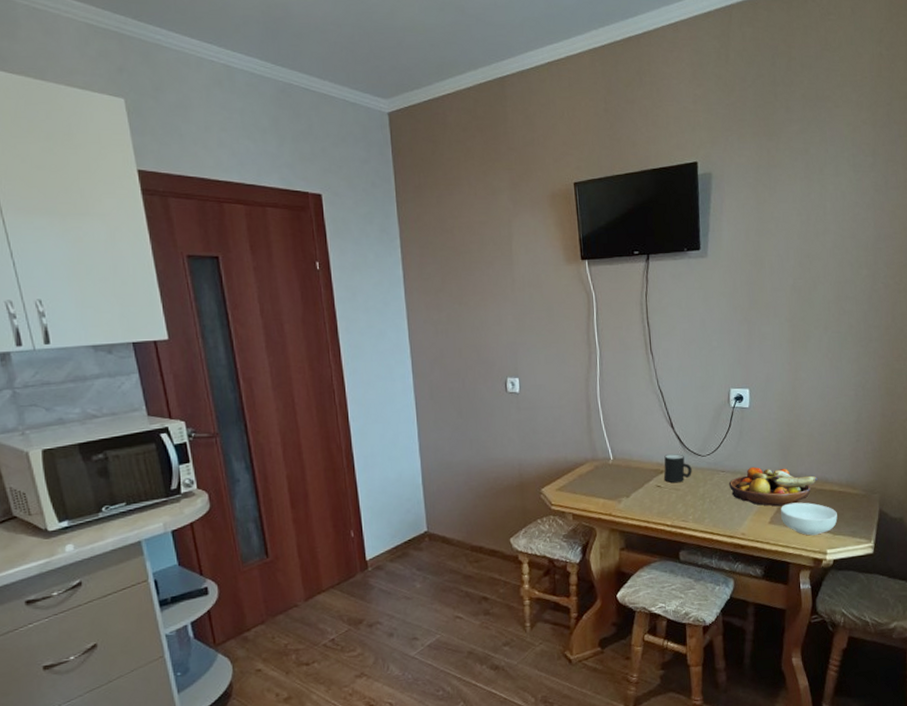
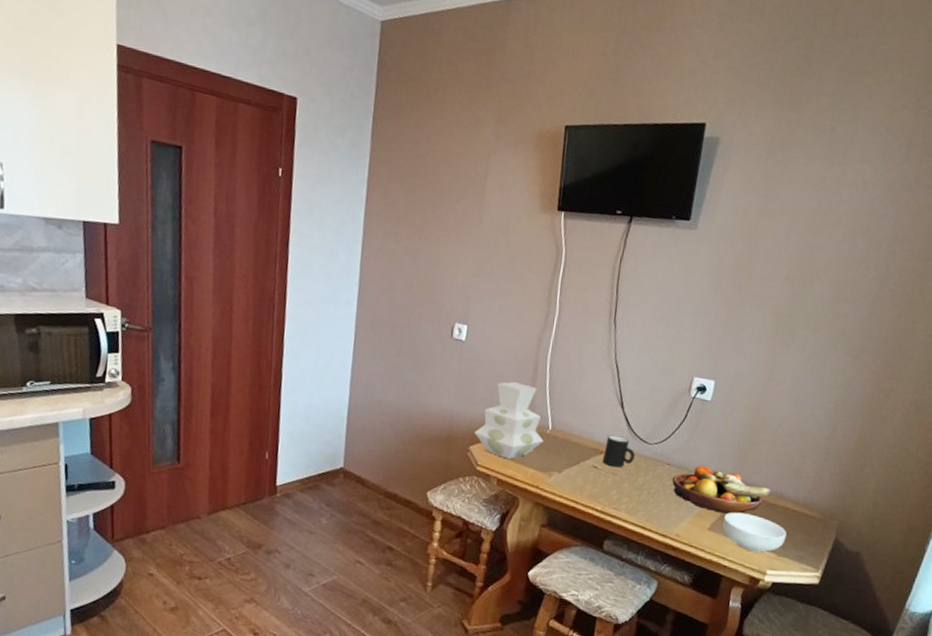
vase: none [542,421,608,494] -> present [473,381,544,460]

